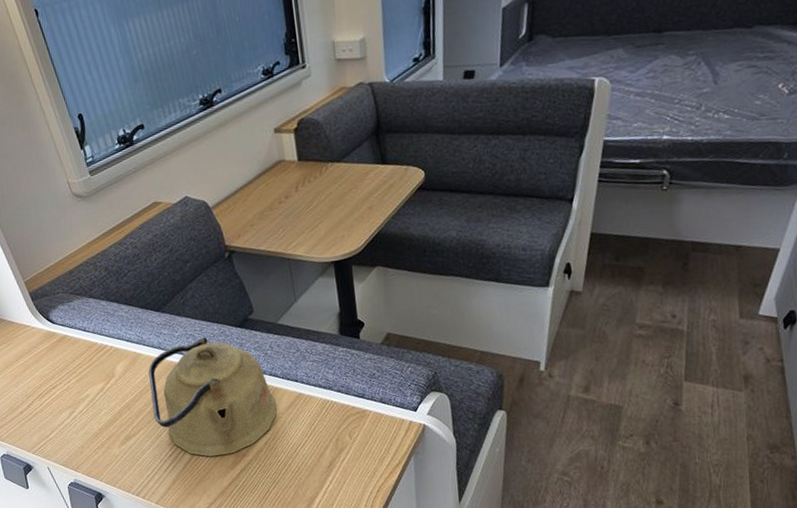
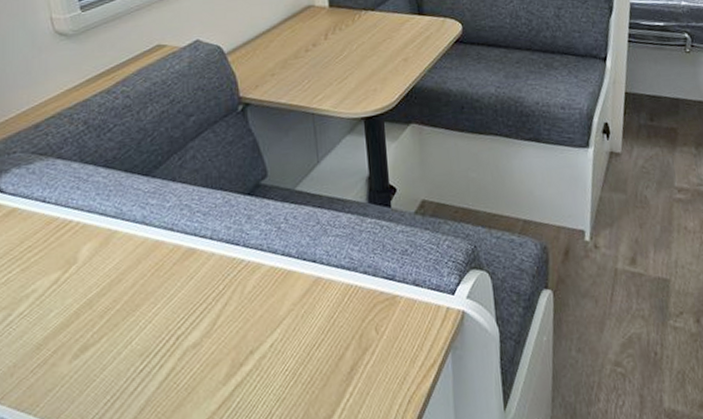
kettle: present [148,337,277,457] -> none [123,207,288,370]

